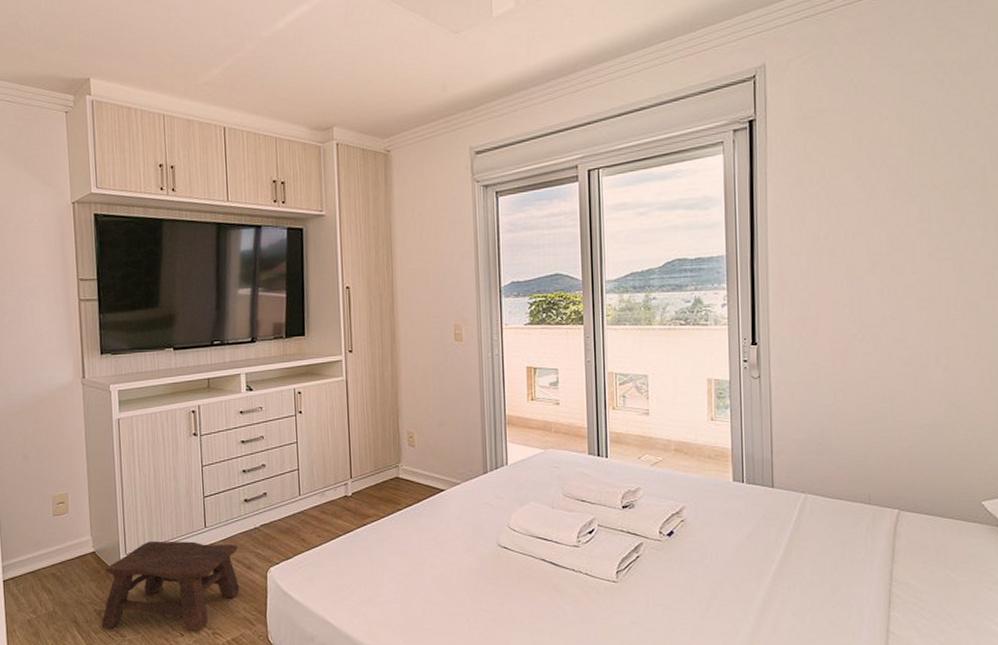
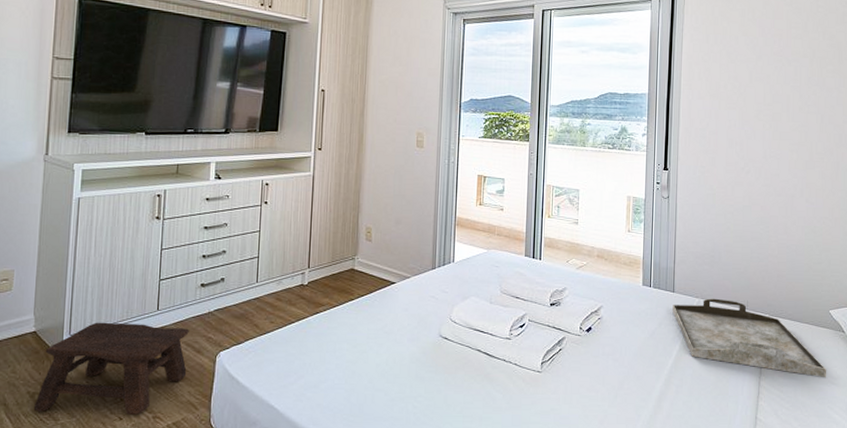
serving tray: none [772,492,982,583] -> present [672,298,827,378]

